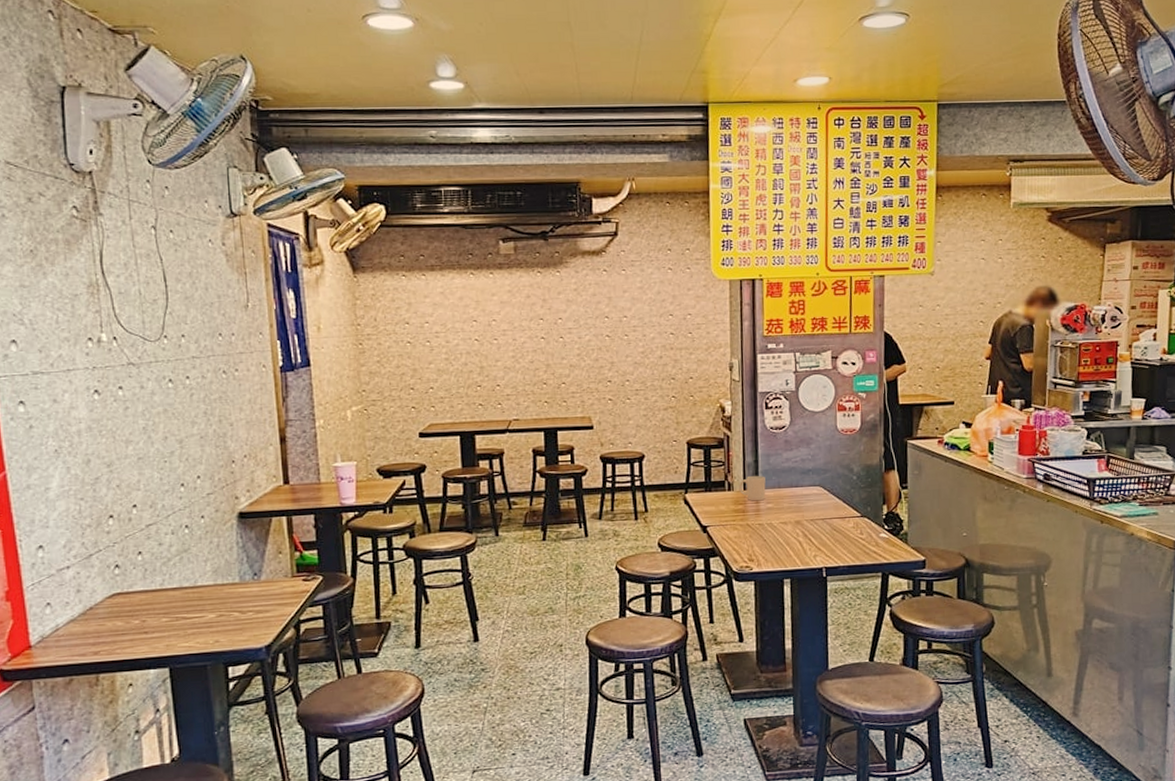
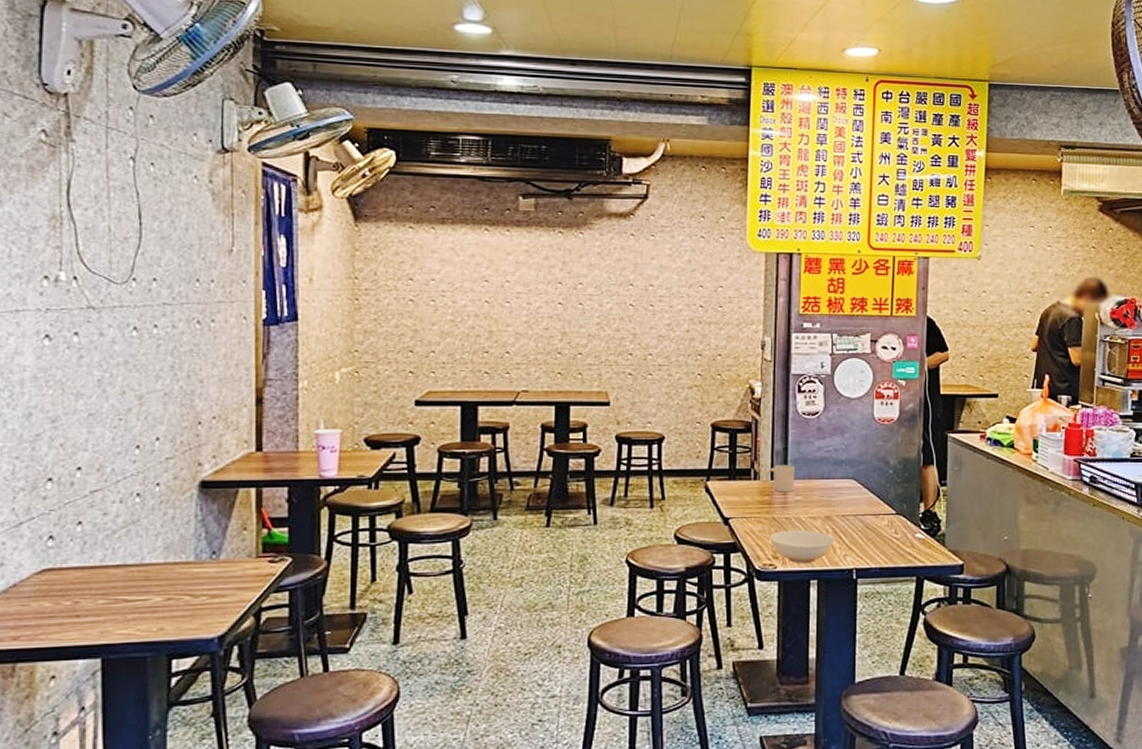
bowl: none [745,534,804,565] -> present [770,529,834,564]

